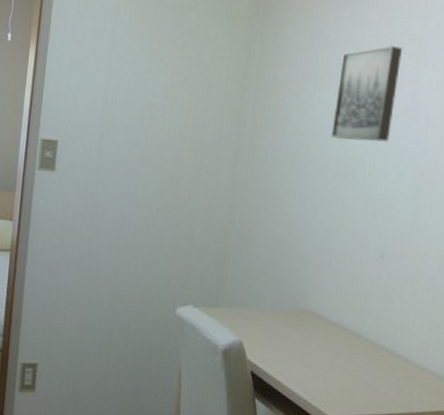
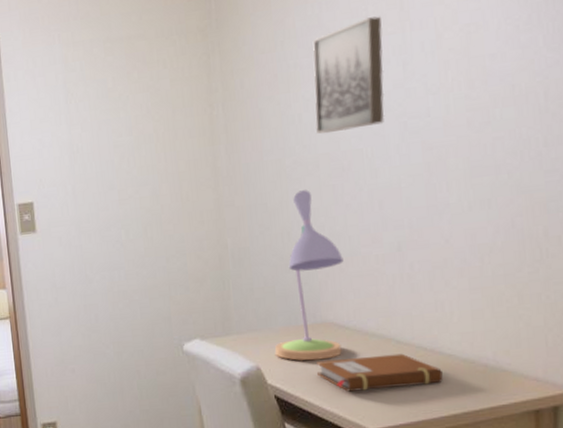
desk lamp: none [258,185,334,345] -> present [274,190,344,361]
notebook: none [291,346,398,384] -> present [316,353,443,392]

